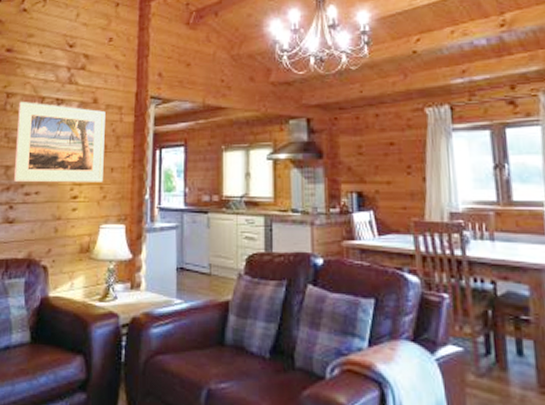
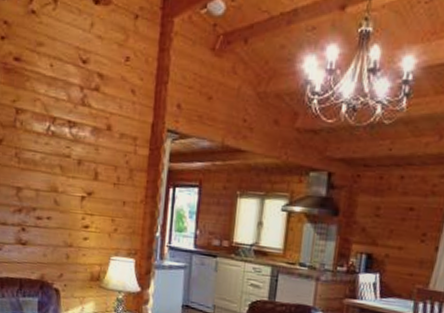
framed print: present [13,102,106,183] -> none [25,120,119,215]

